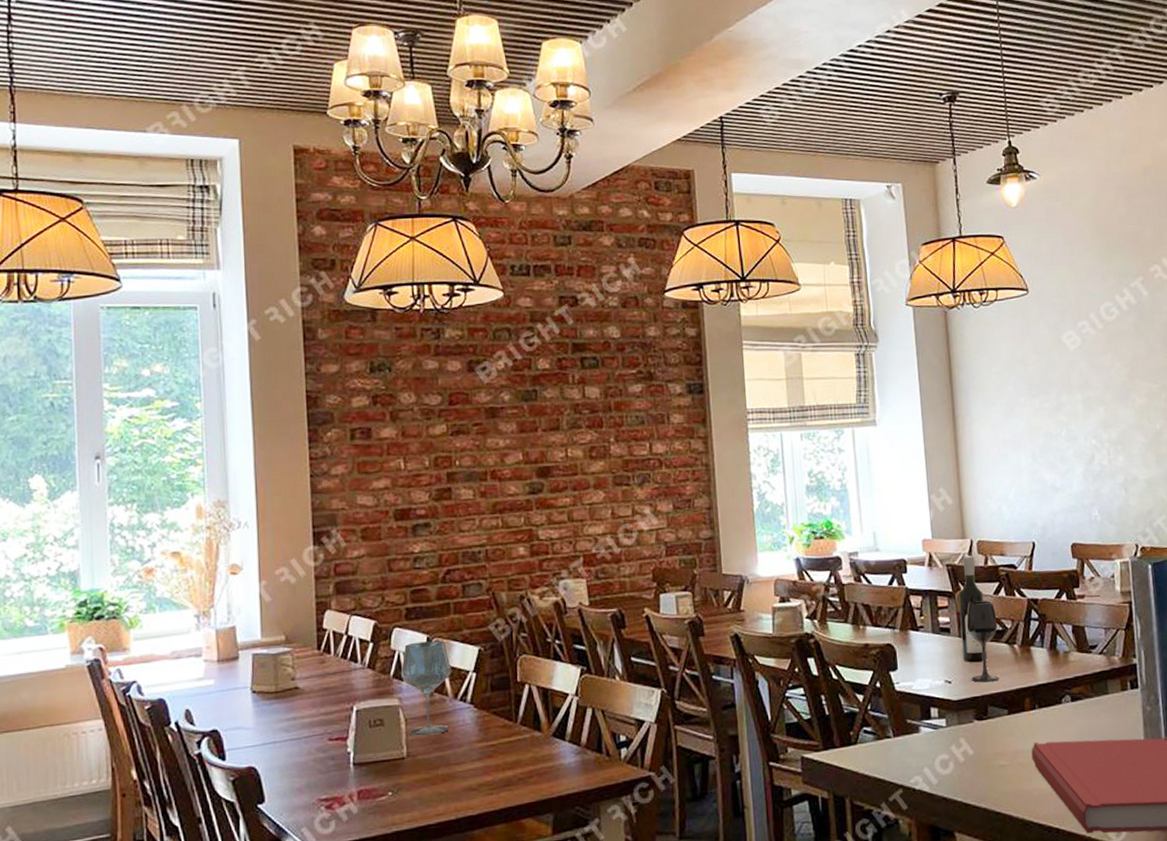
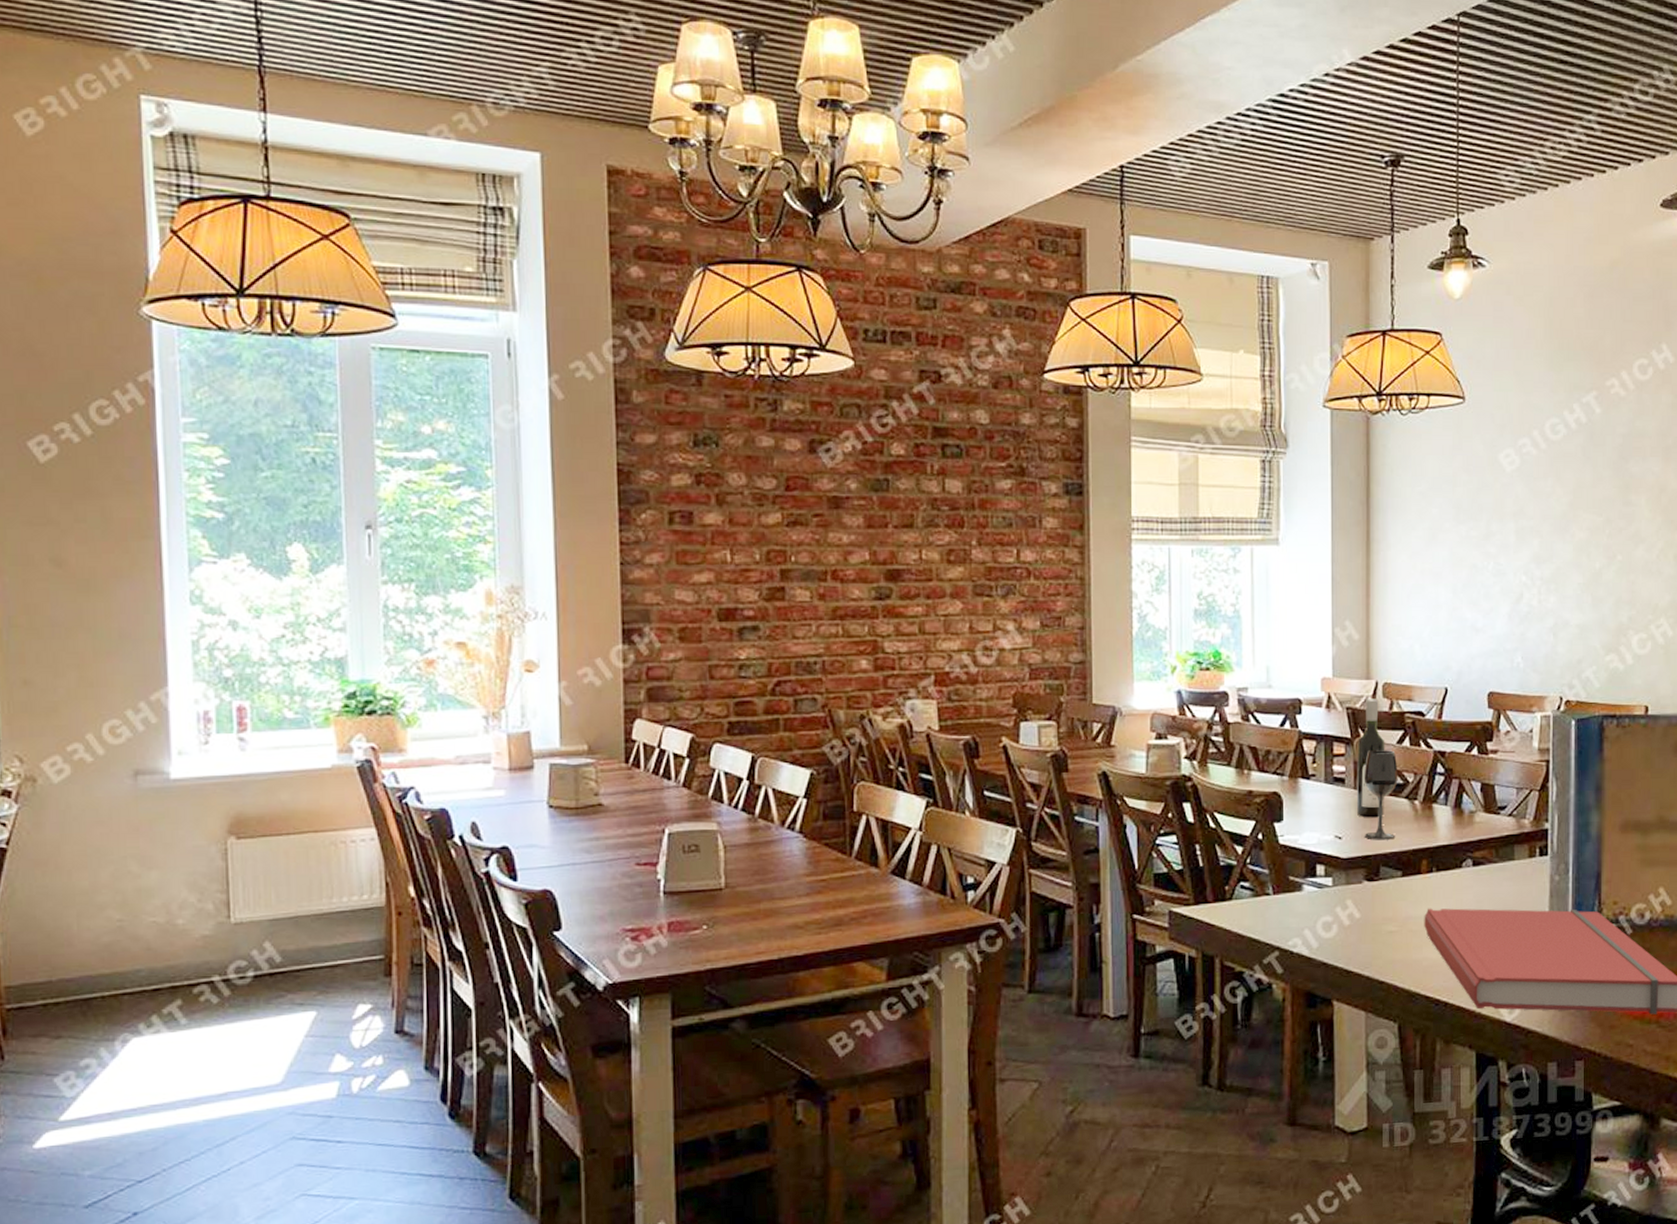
wine glass: present [400,640,451,736] -> none [720,760,779,866]

